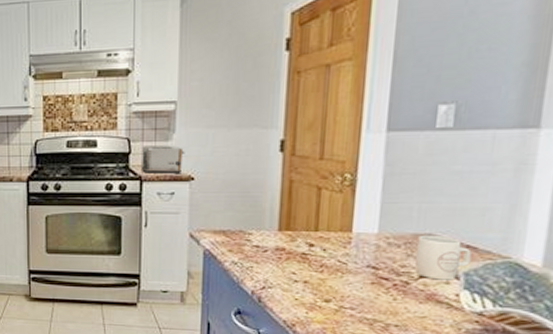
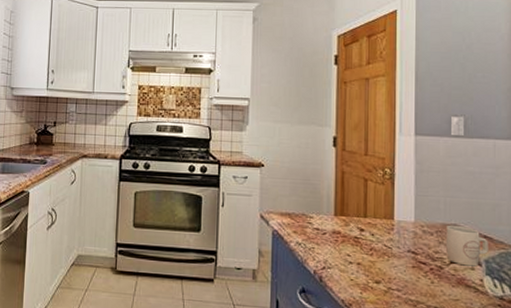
toaster: present [140,145,185,175] -> none [219,134,257,161]

